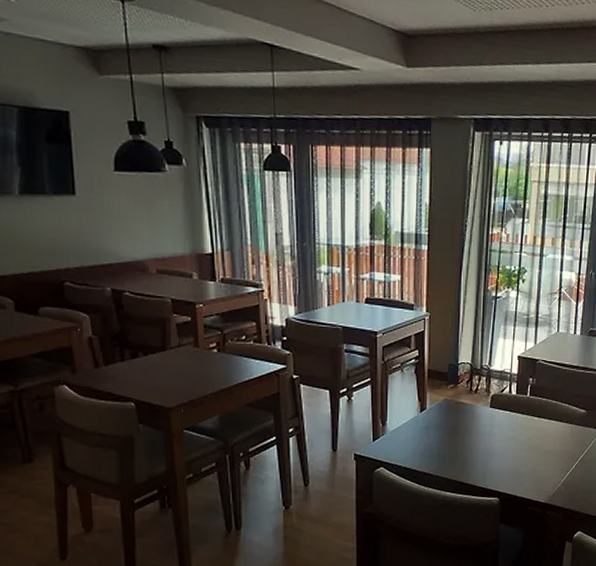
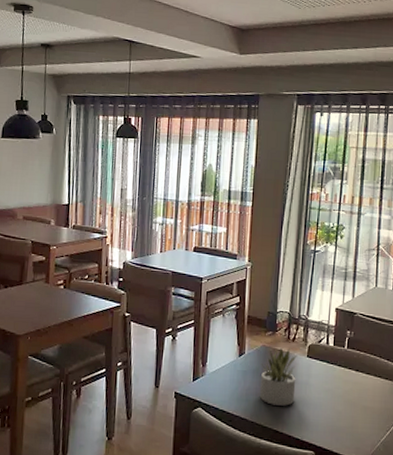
succulent plant: none [443,400,480,458] -> present [260,347,297,406]

